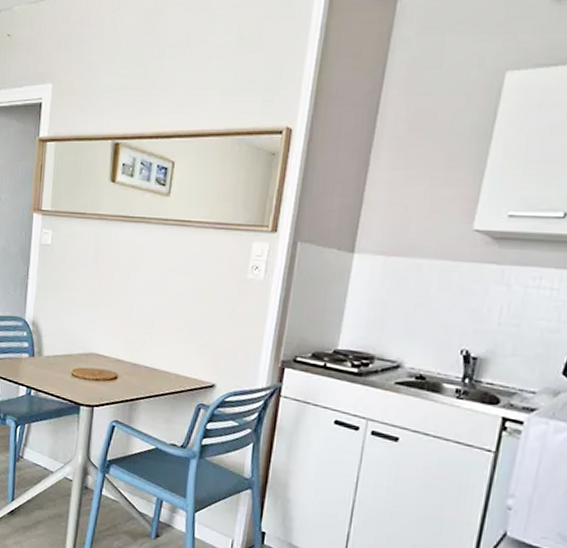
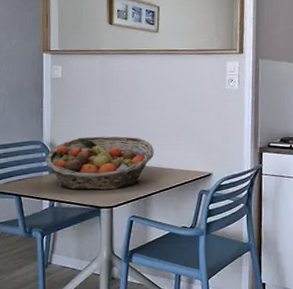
fruit basket: none [25,318,148,387] -> present [44,136,154,191]

